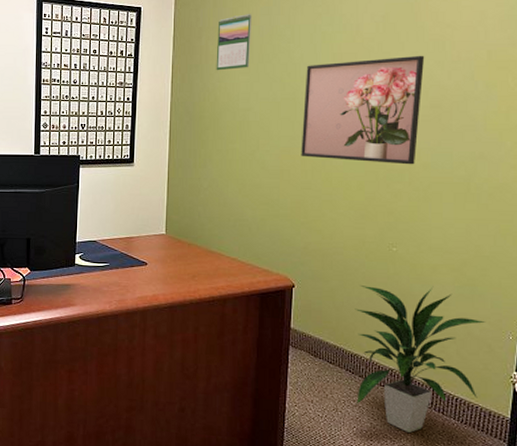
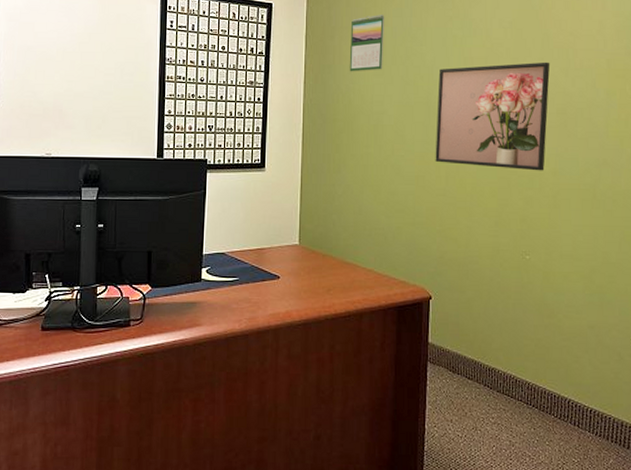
indoor plant: present [355,285,486,433] -> none [491,294,615,448]

